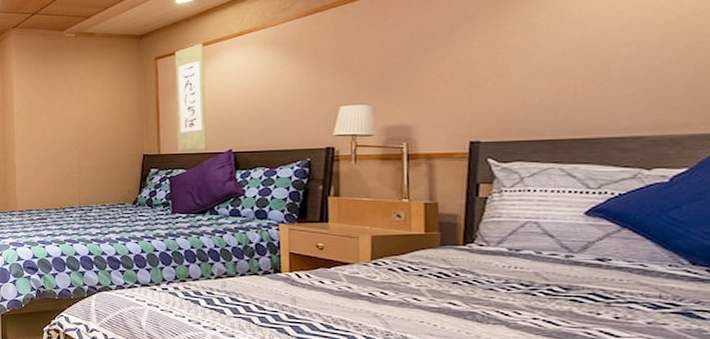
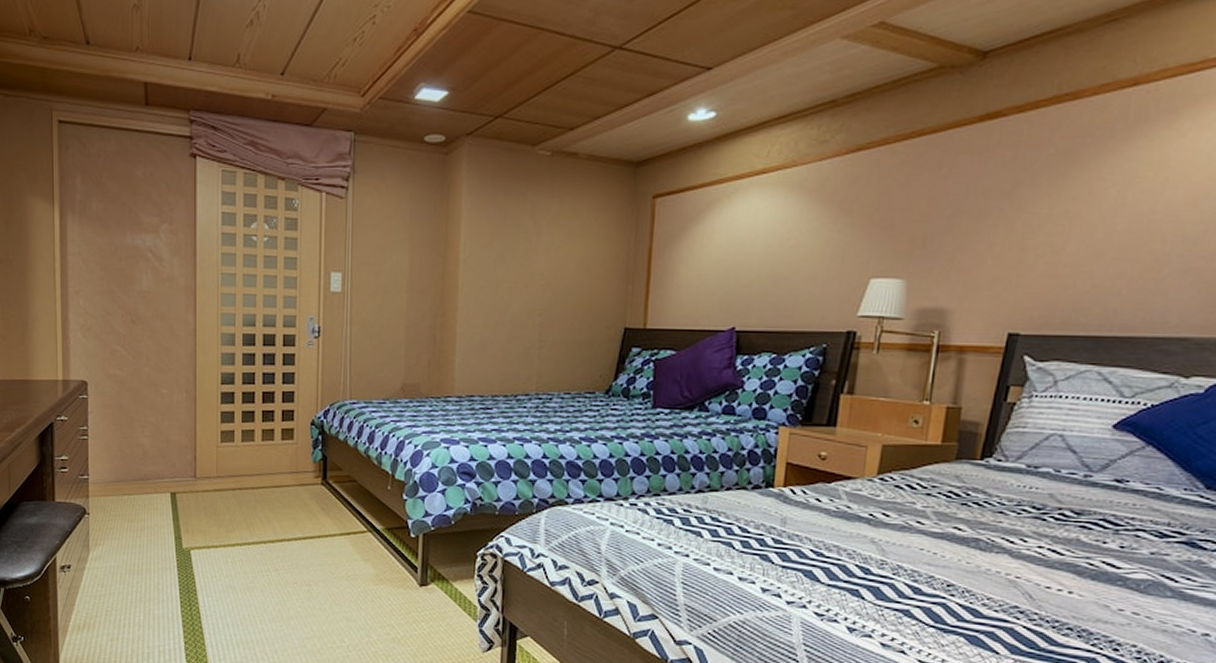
wall scroll: present [174,43,208,151] -> none [667,179,717,327]

